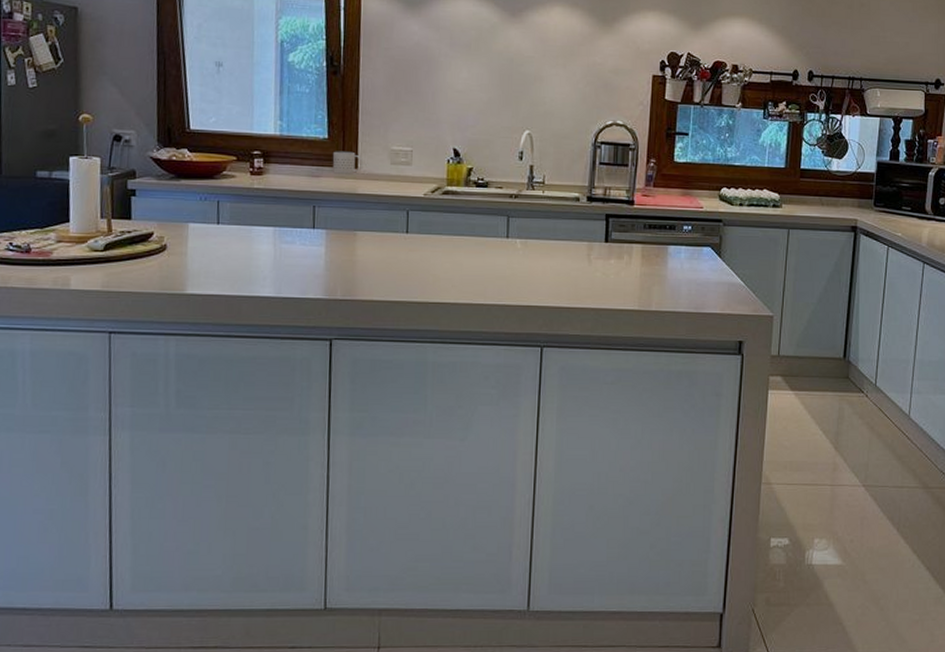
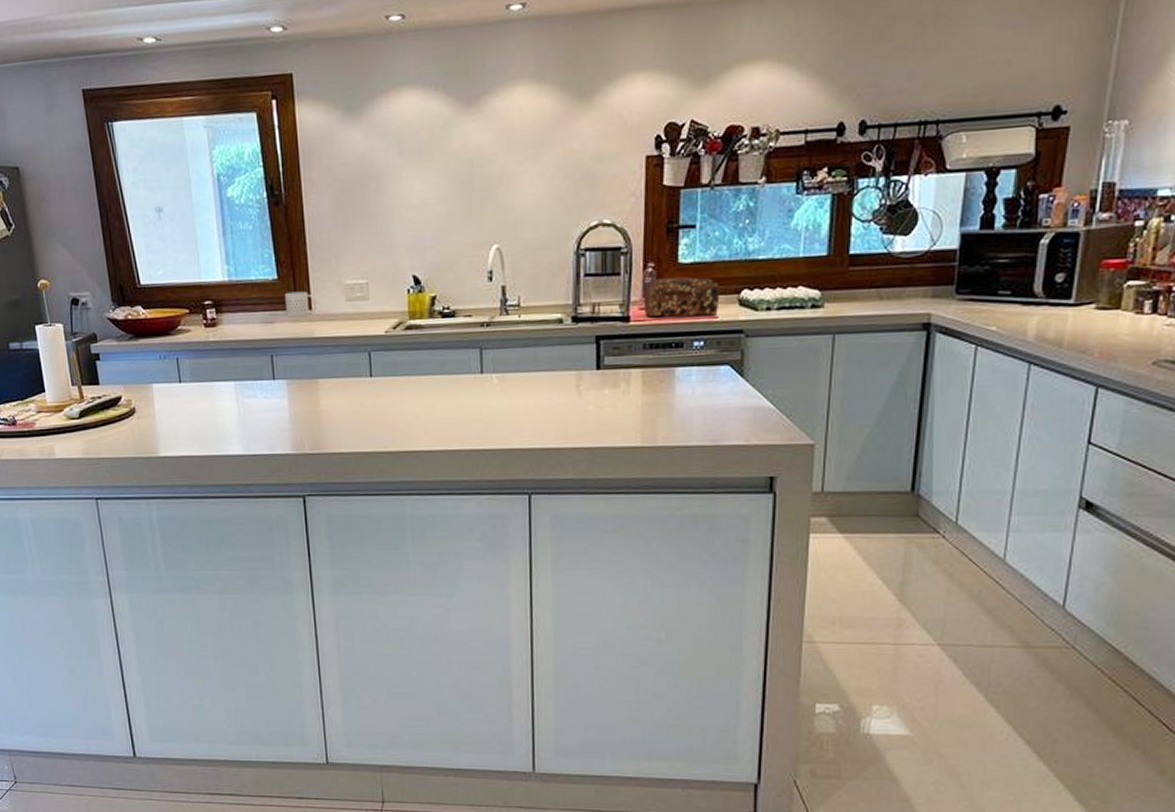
bread loaf: none [645,172,705,206] -> present [643,276,720,318]

